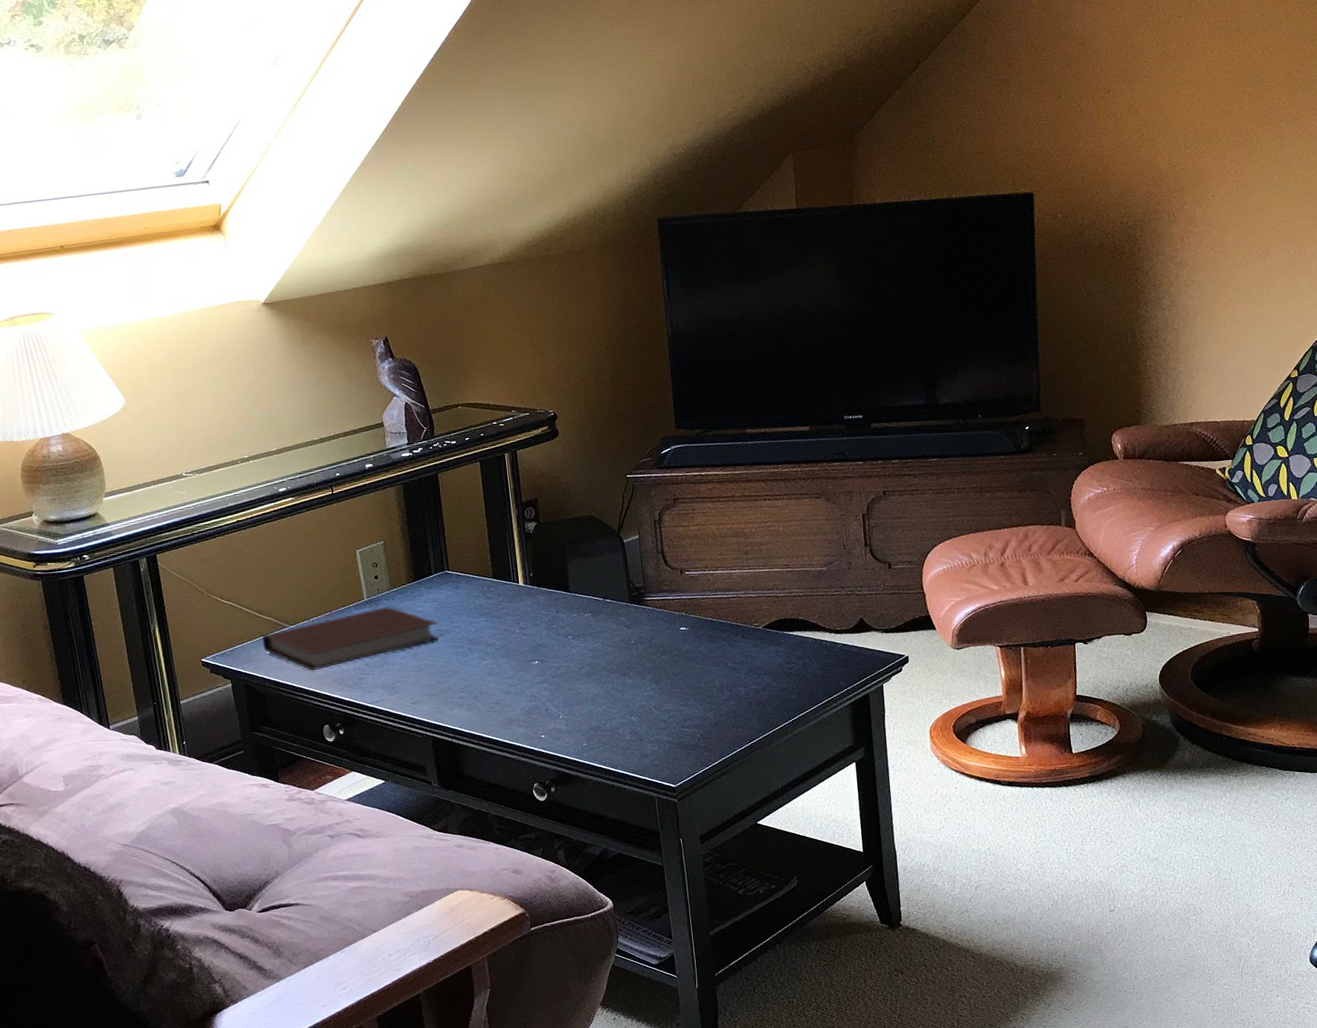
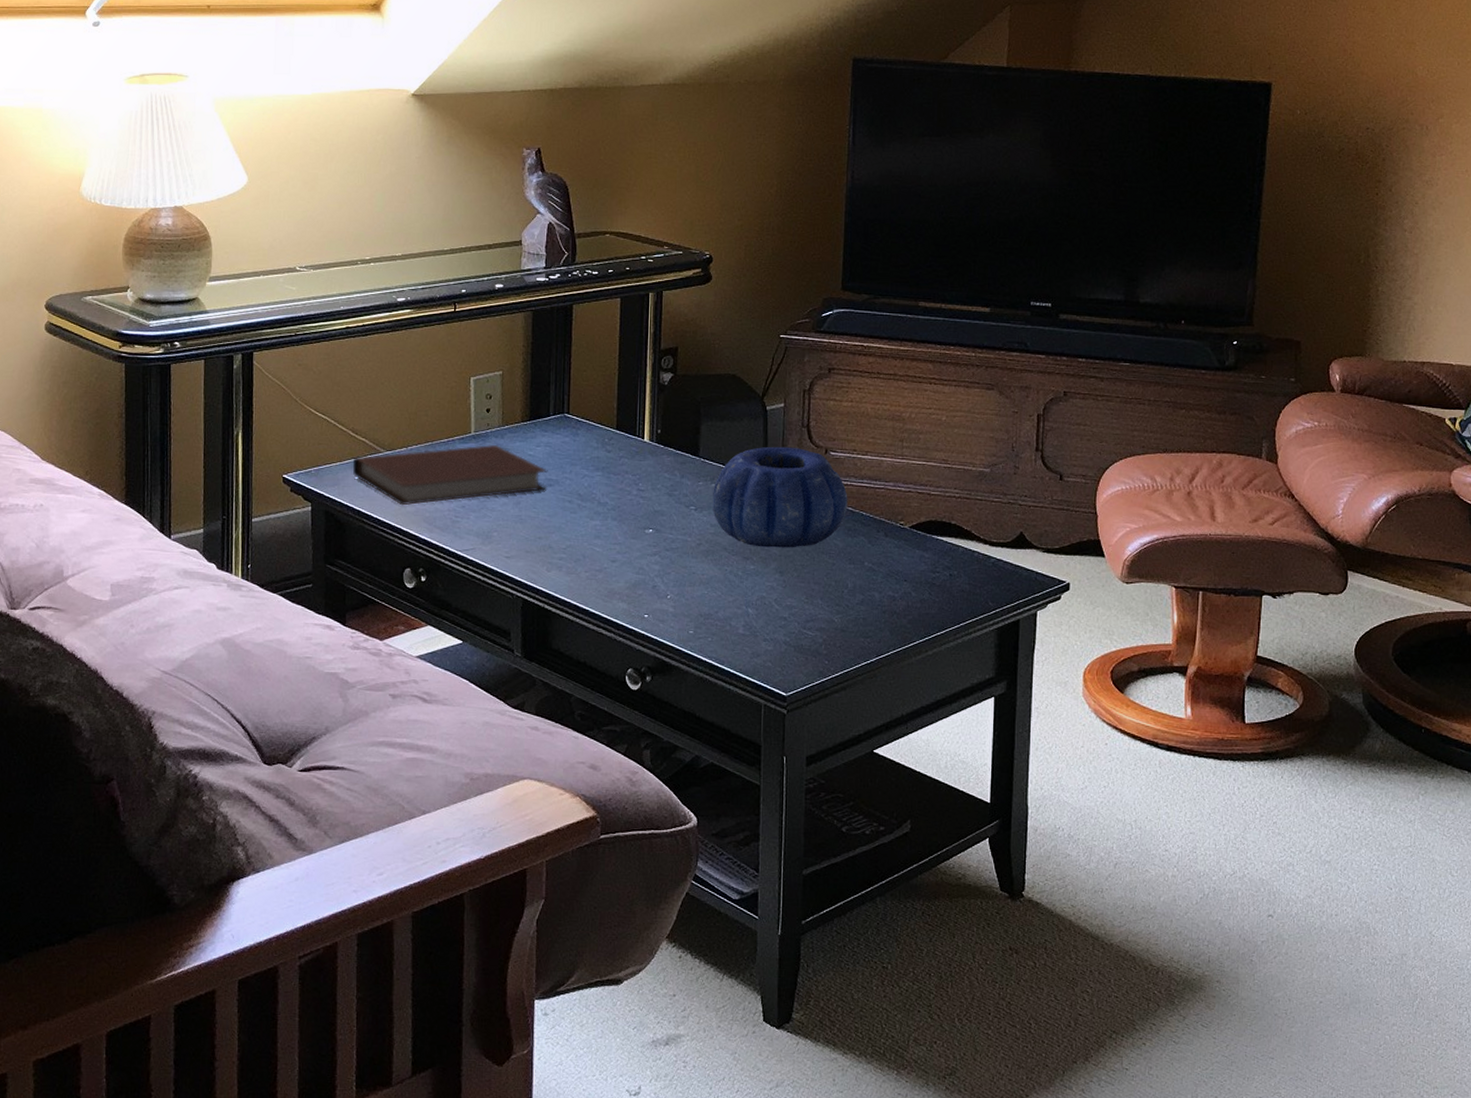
decorative bowl: none [586,572,707,663] -> present [712,446,848,548]

